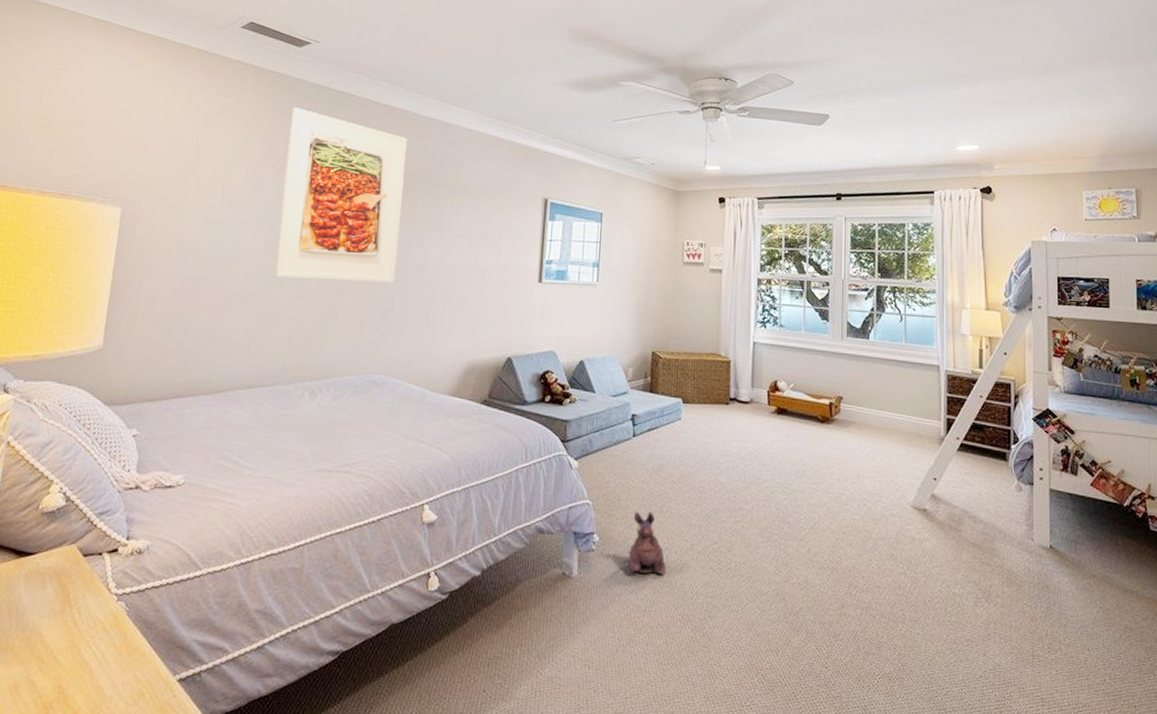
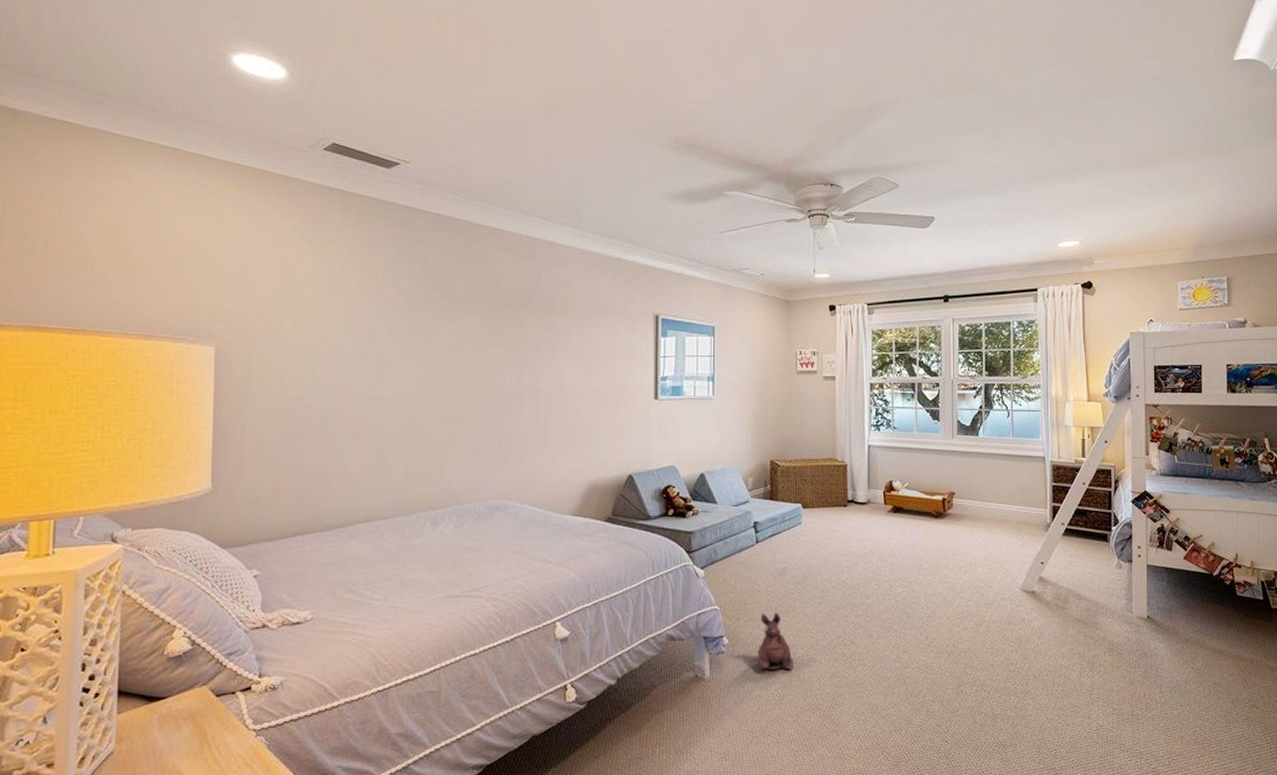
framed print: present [274,107,407,284] -> none [384,233,510,409]

